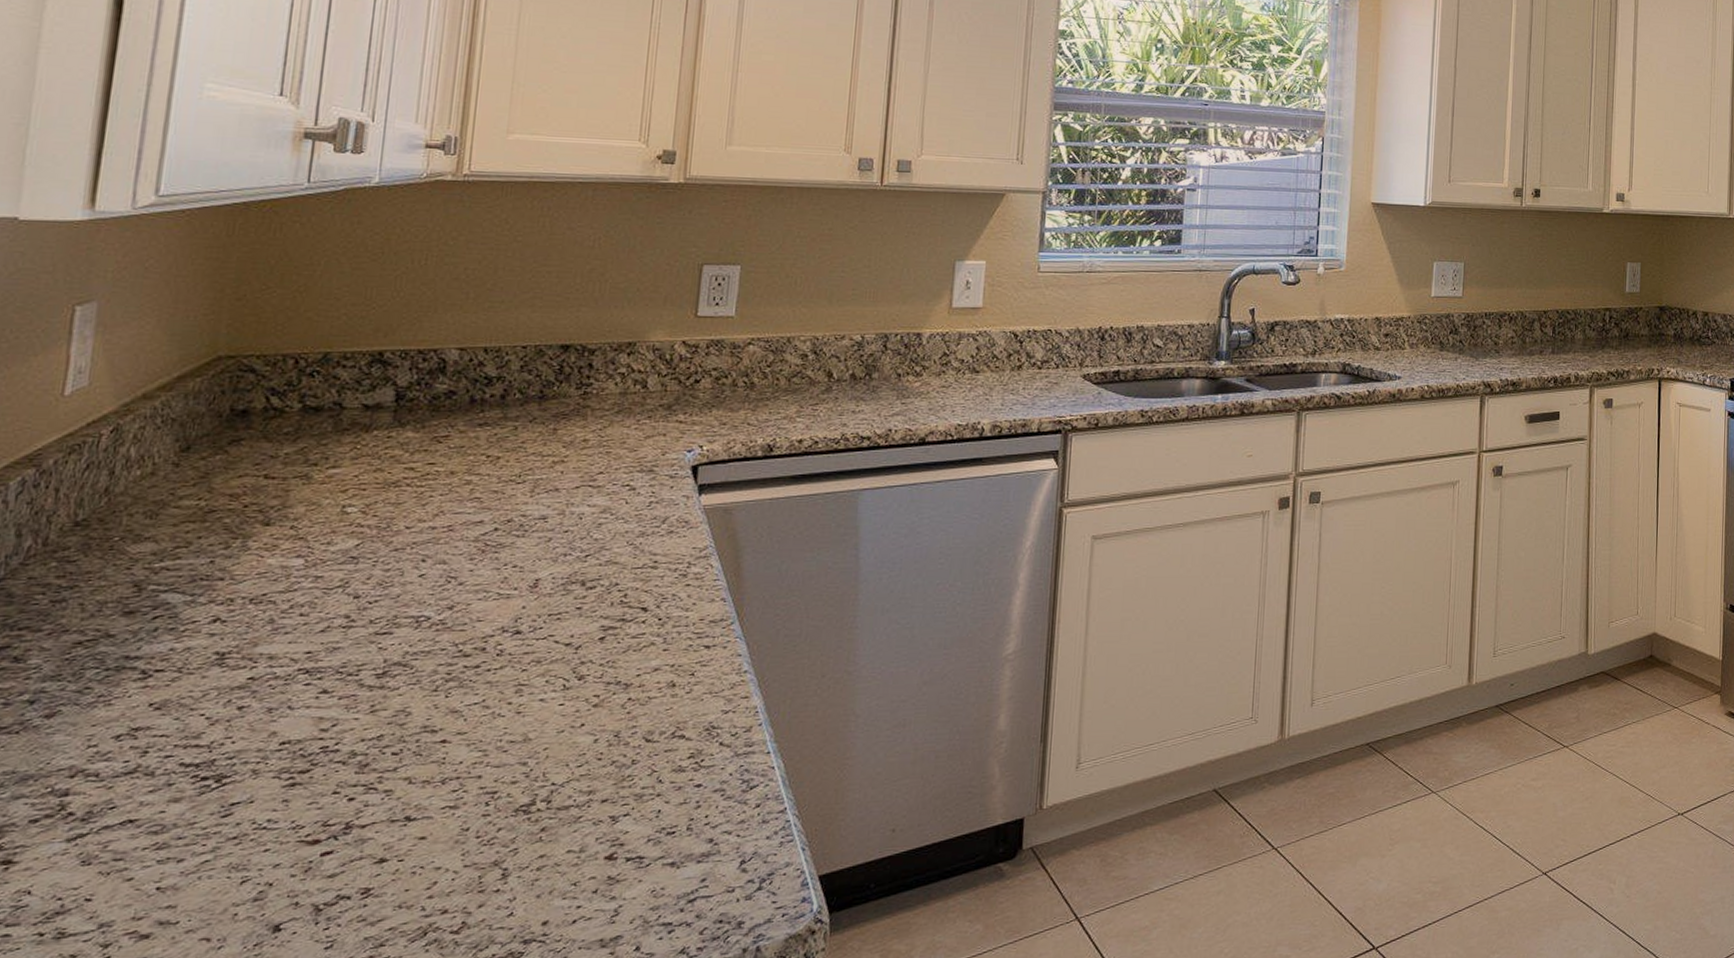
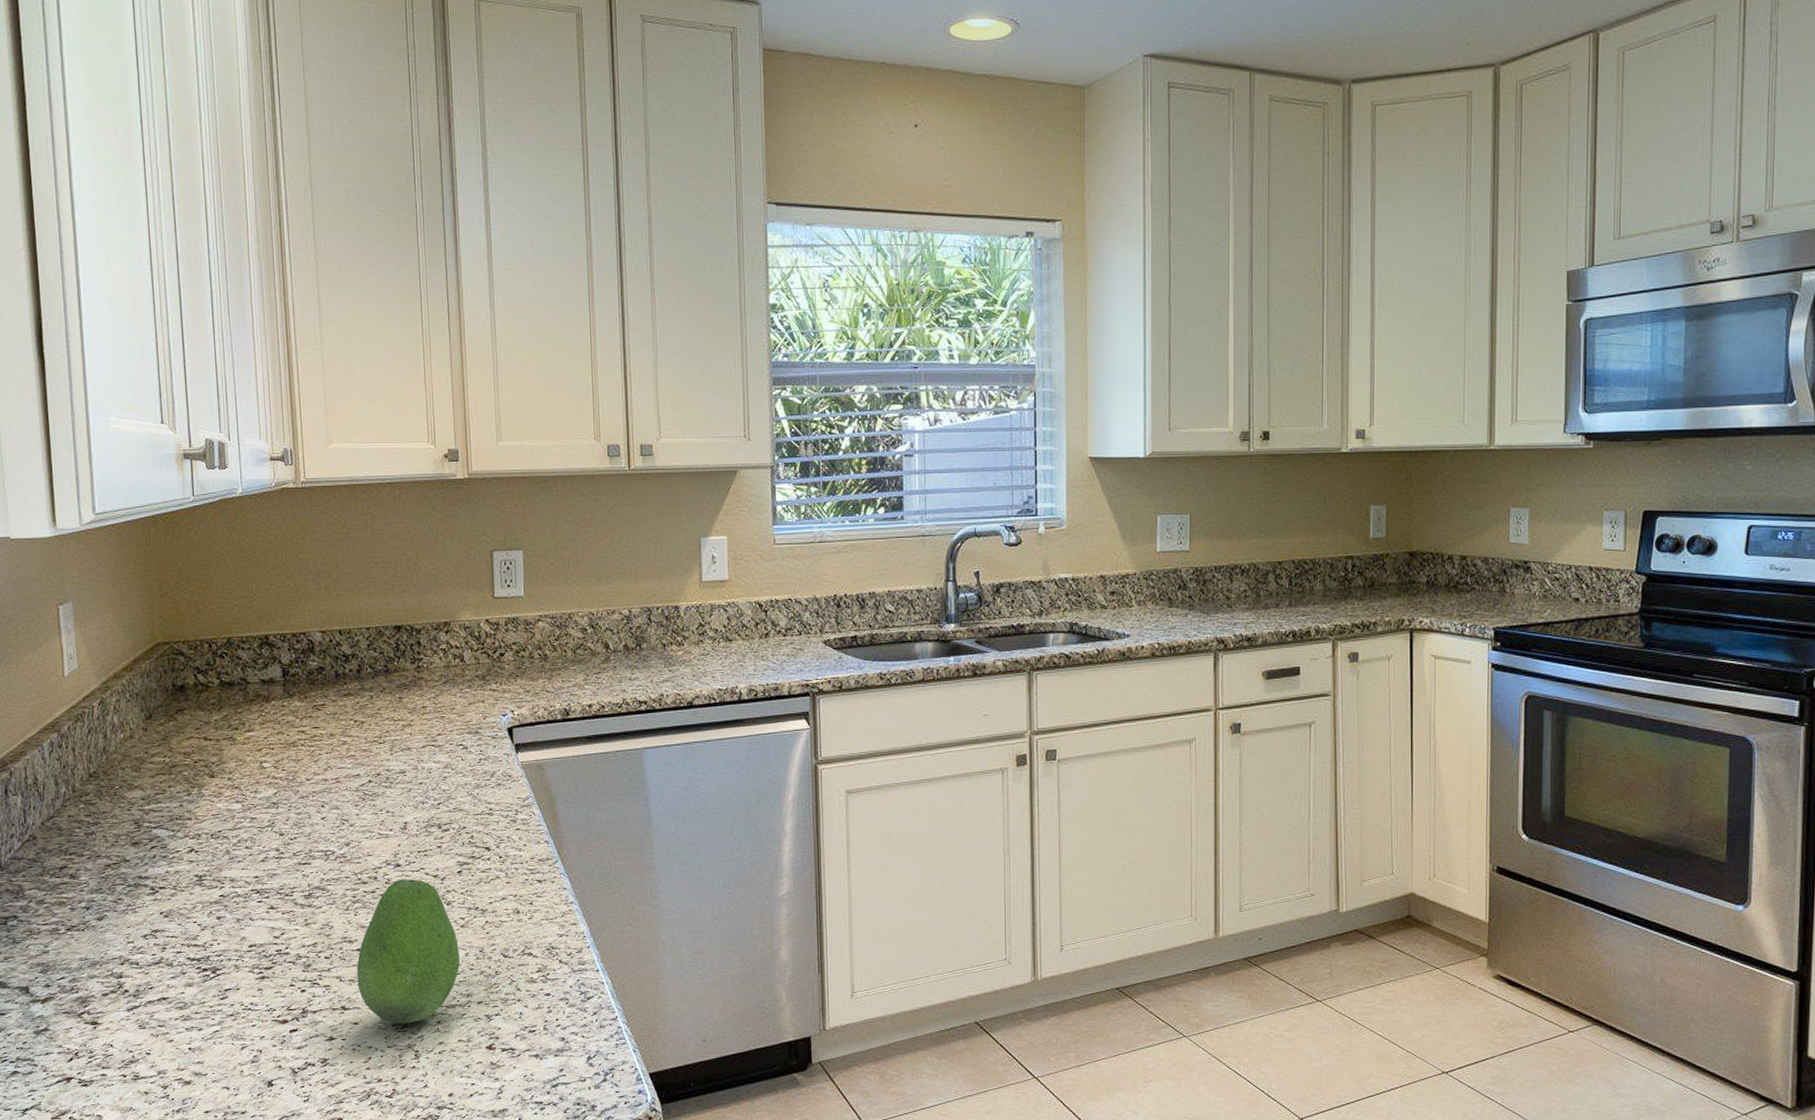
fruit: none [433,649,587,835] -> present [356,879,460,1024]

